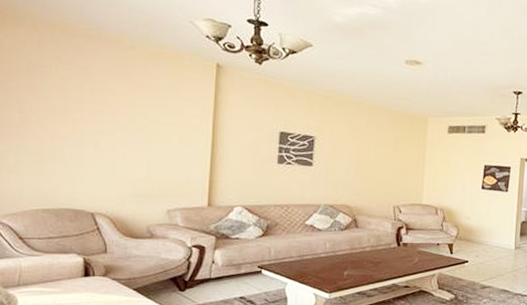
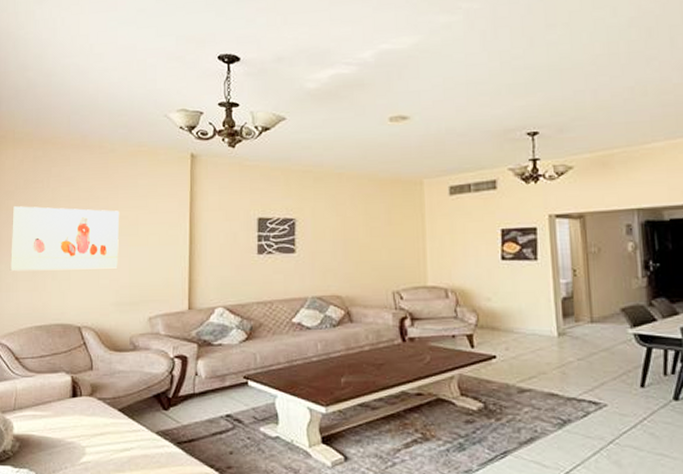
wall art: none [10,88,139,162] -> present [9,206,120,272]

